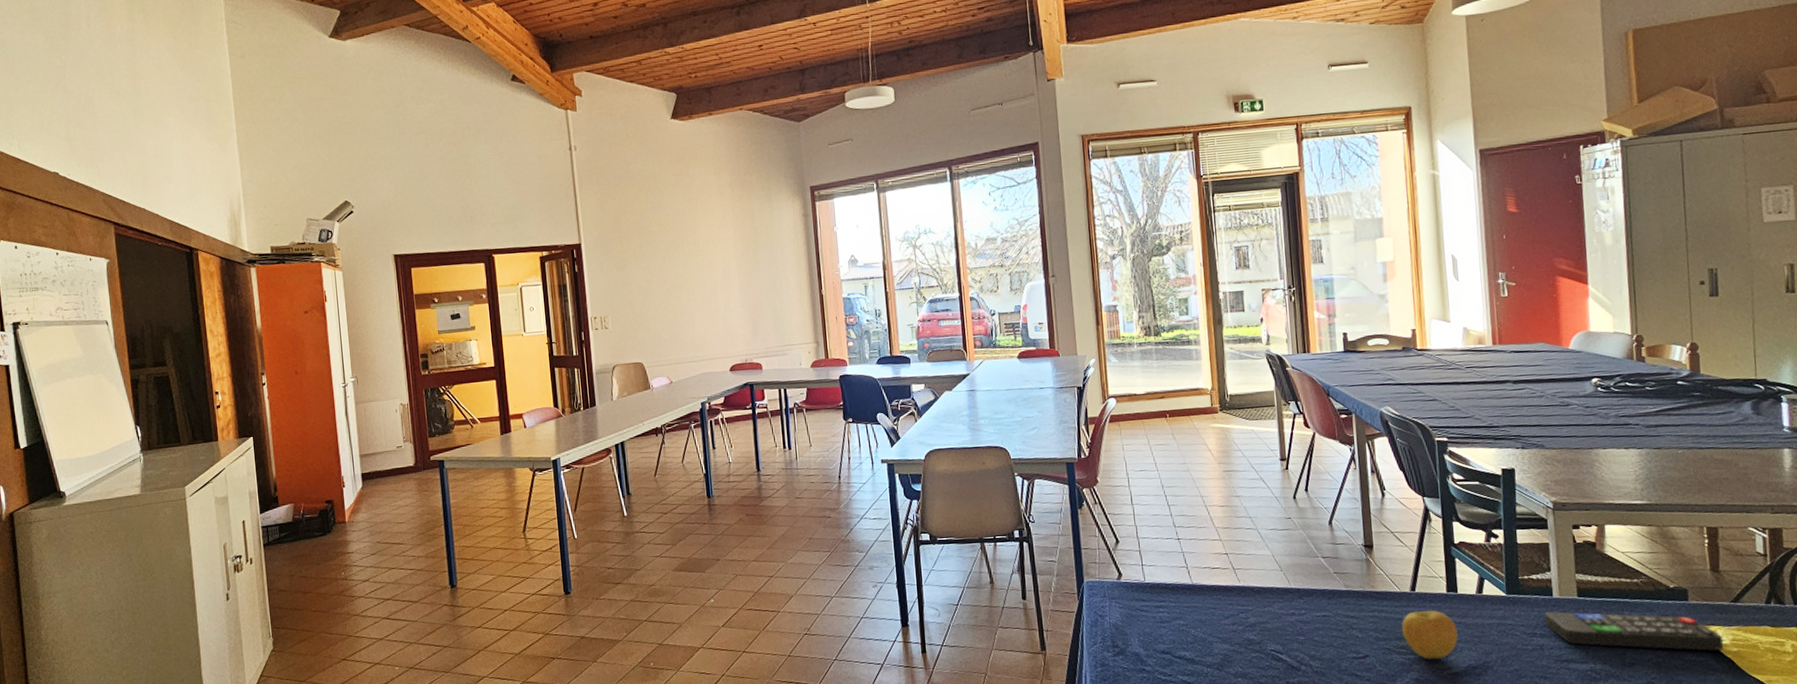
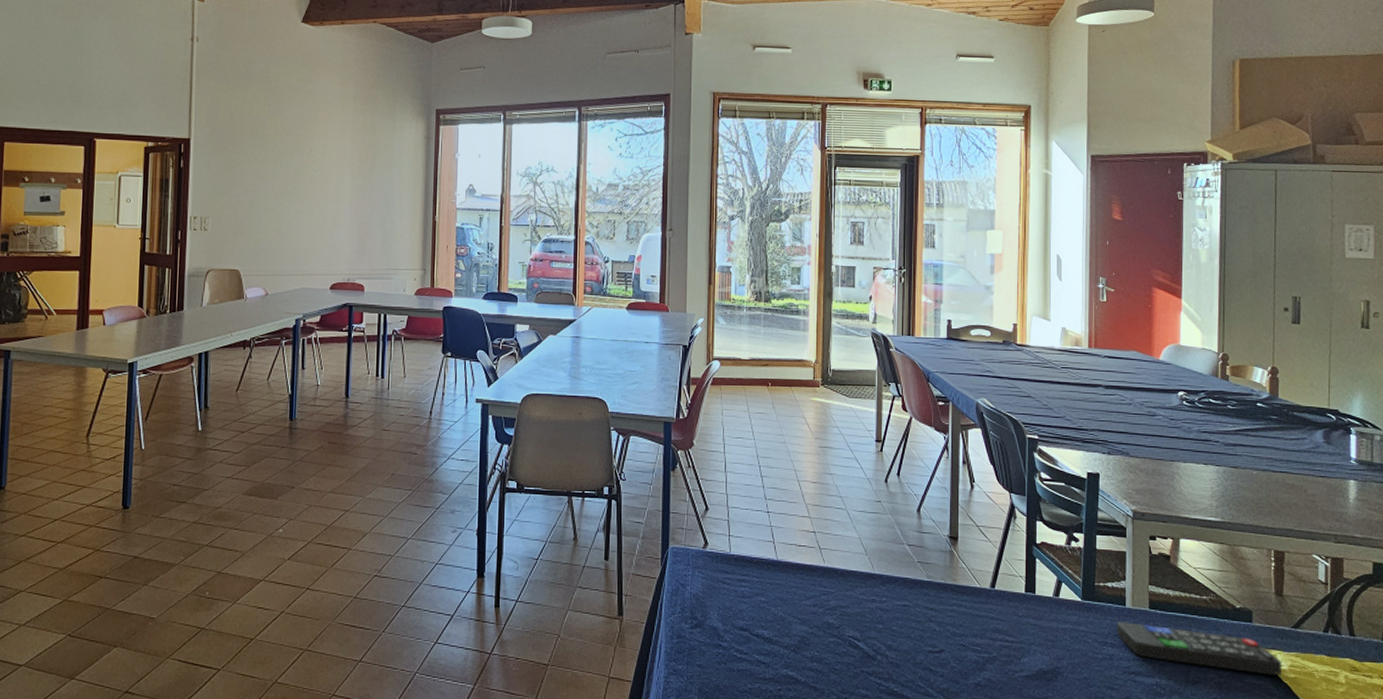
apple: present [1402,610,1459,660] -> none [979,609,1033,660]

